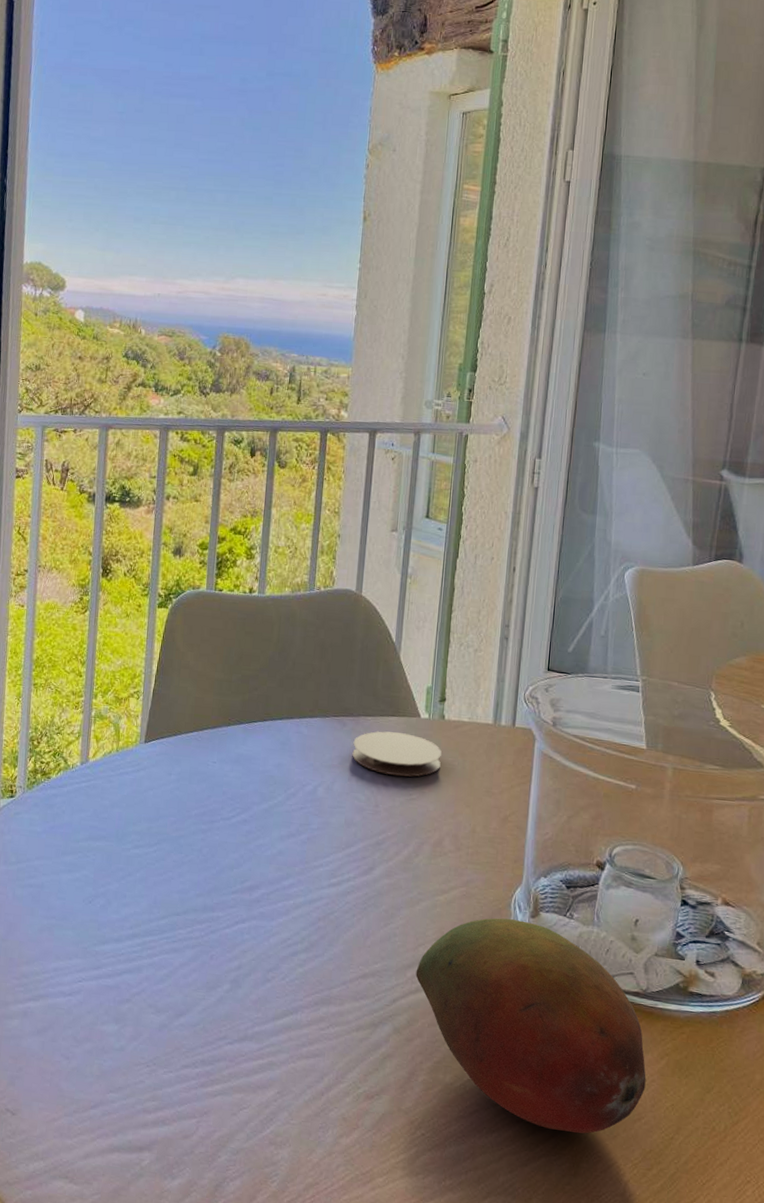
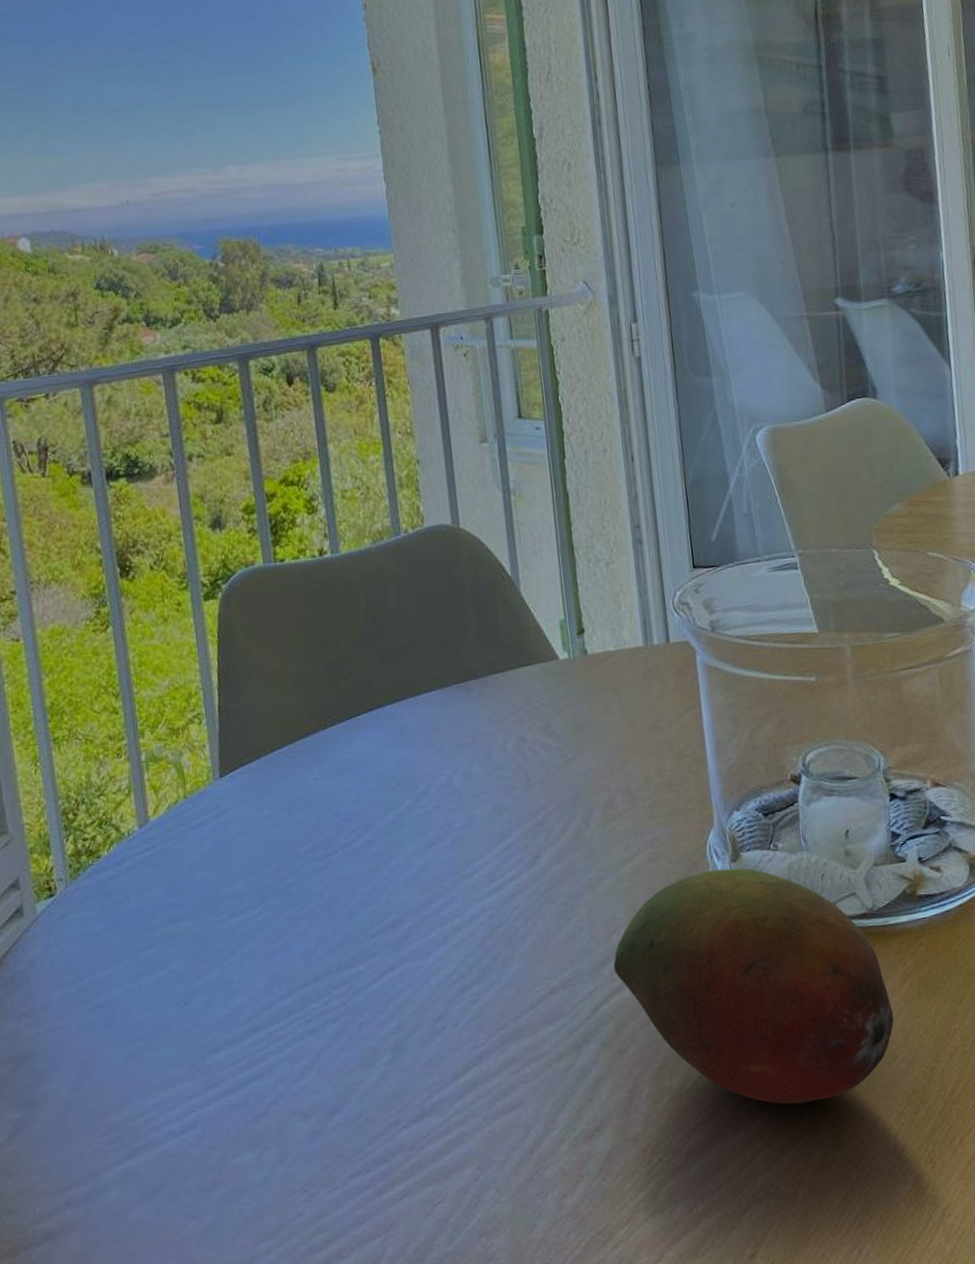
coaster: present [352,731,442,777] -> none [484,682,594,739]

